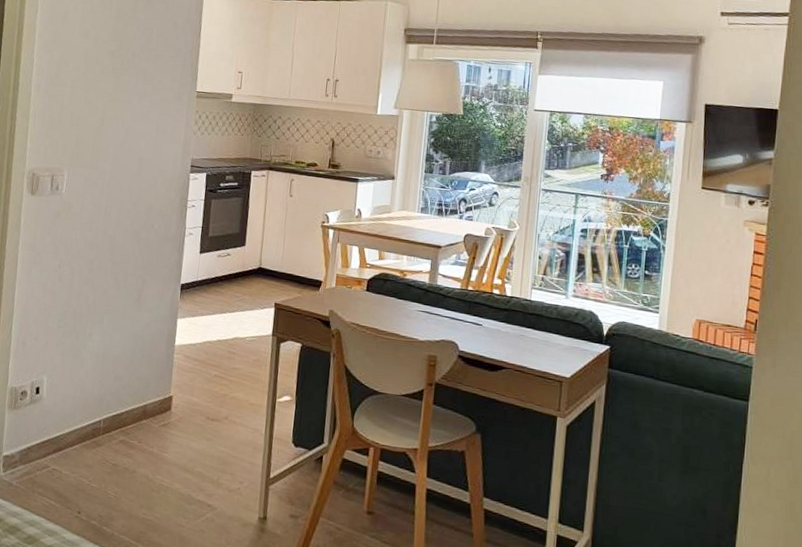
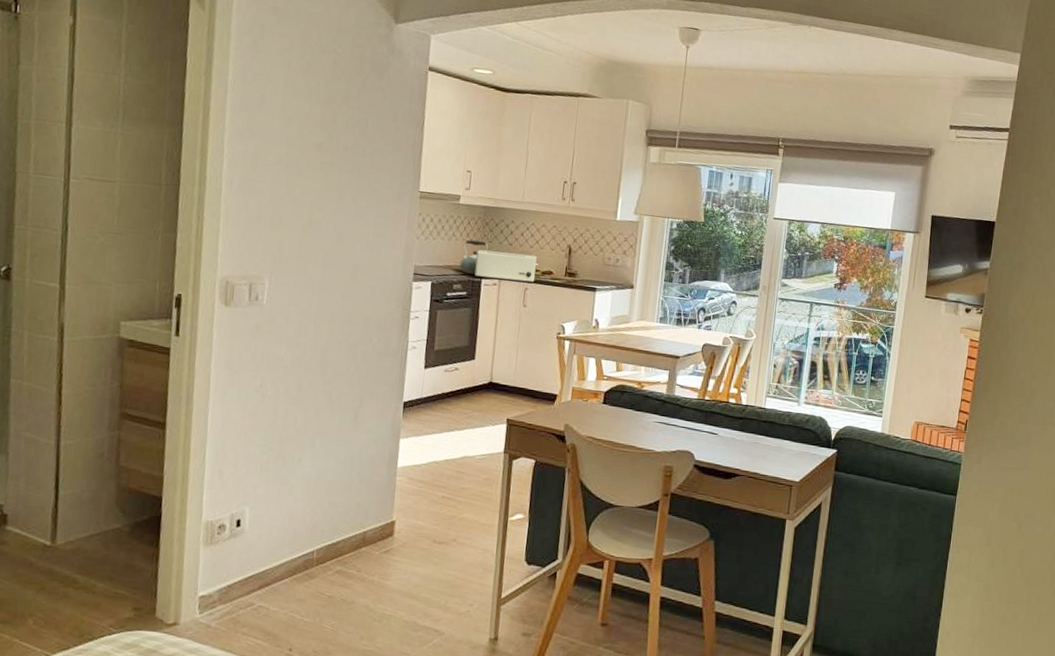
kettle: none [231,134,257,167] -> present [459,240,488,275]
toaster: none [245,143,304,176] -> present [474,249,538,284]

